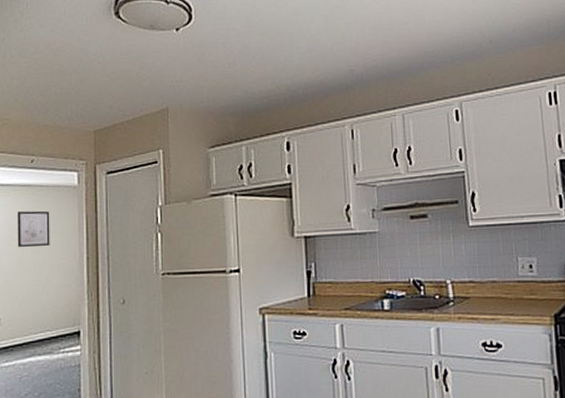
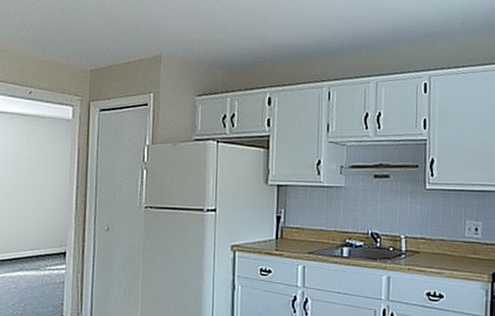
wall art: present [17,210,50,248] -> none [12,138,45,172]

